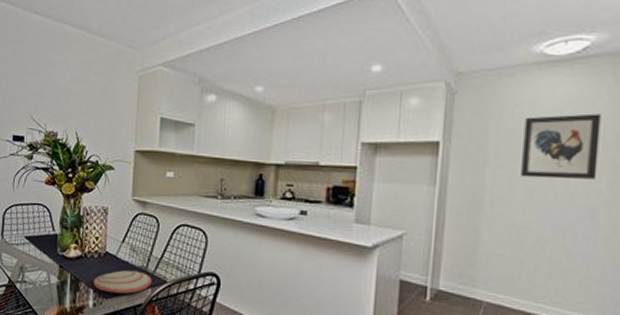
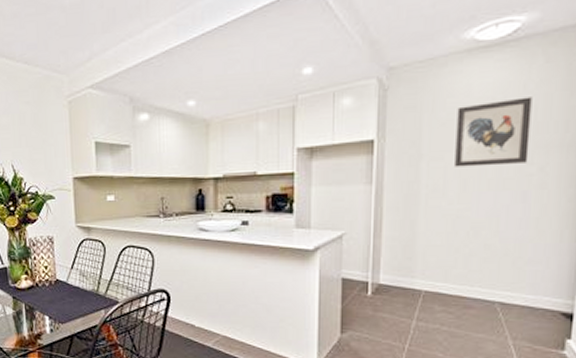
plate: present [93,270,152,294] -> none [48,294,104,318]

